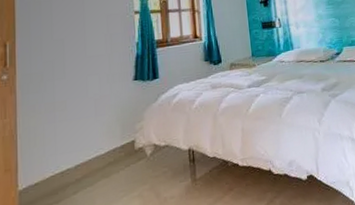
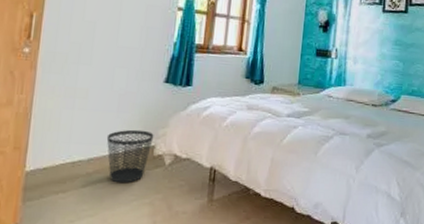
wastebasket: none [89,128,132,183] -> present [106,129,154,183]

